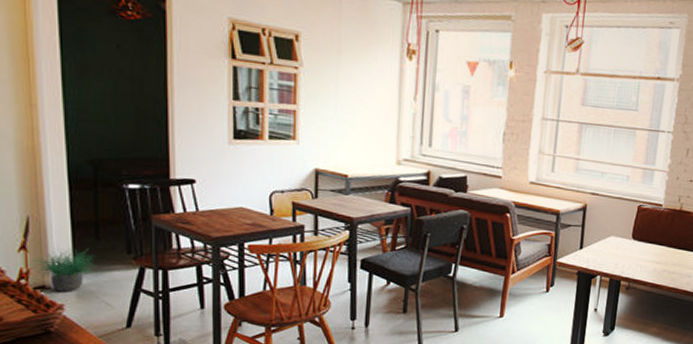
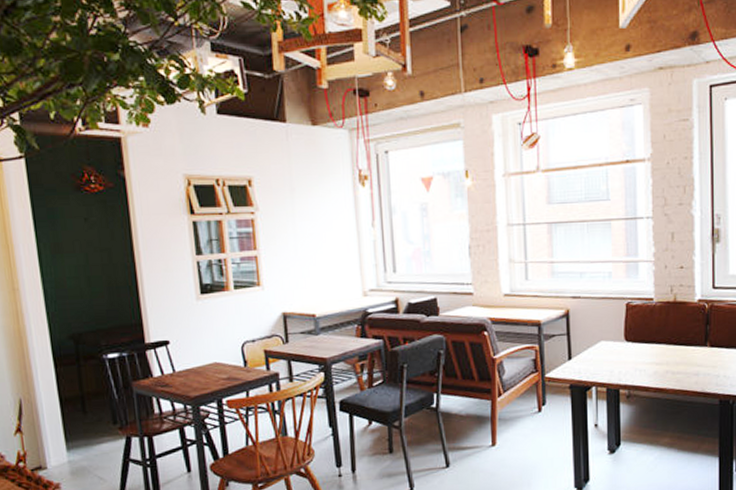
potted plant: present [33,246,96,292] -> none [28,424,86,471]

